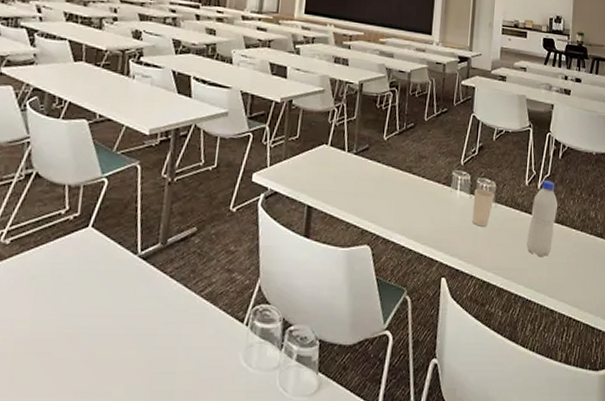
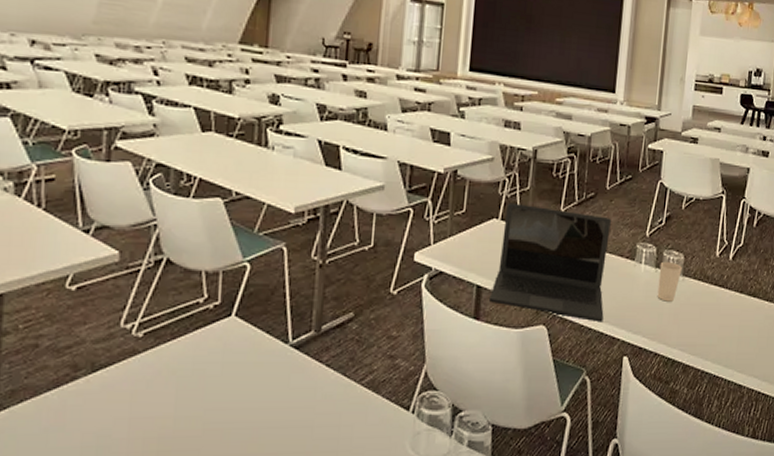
laptop: none [318,130,429,244] -> present [488,202,611,323]
water bottle: present [527,179,558,258] -> none [715,249,751,332]

